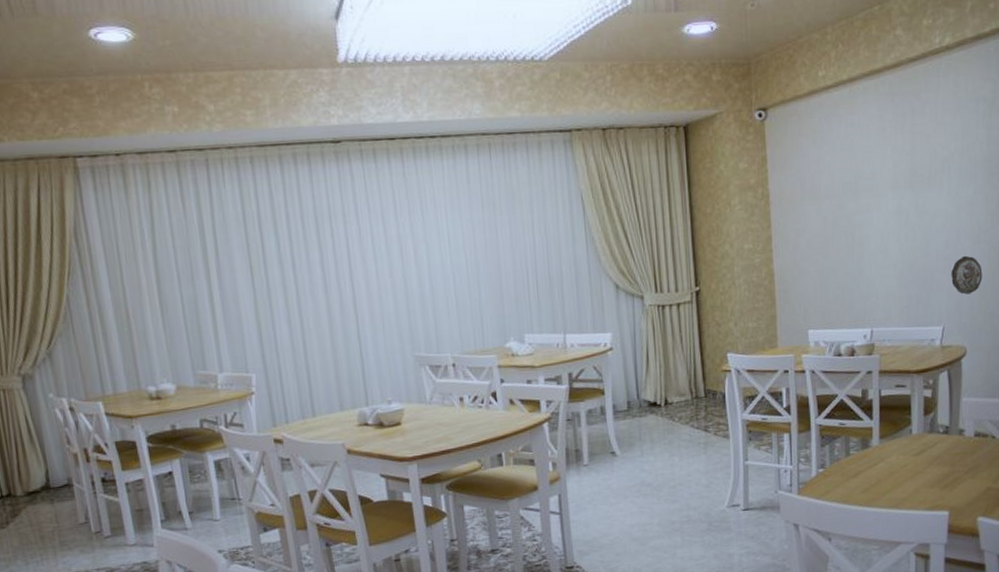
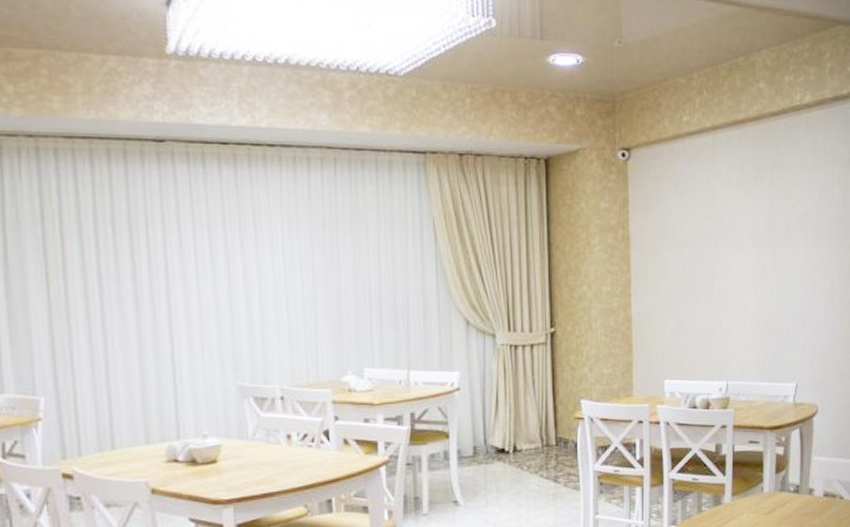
decorative plate: present [951,255,983,295] -> none [805,313,835,352]

